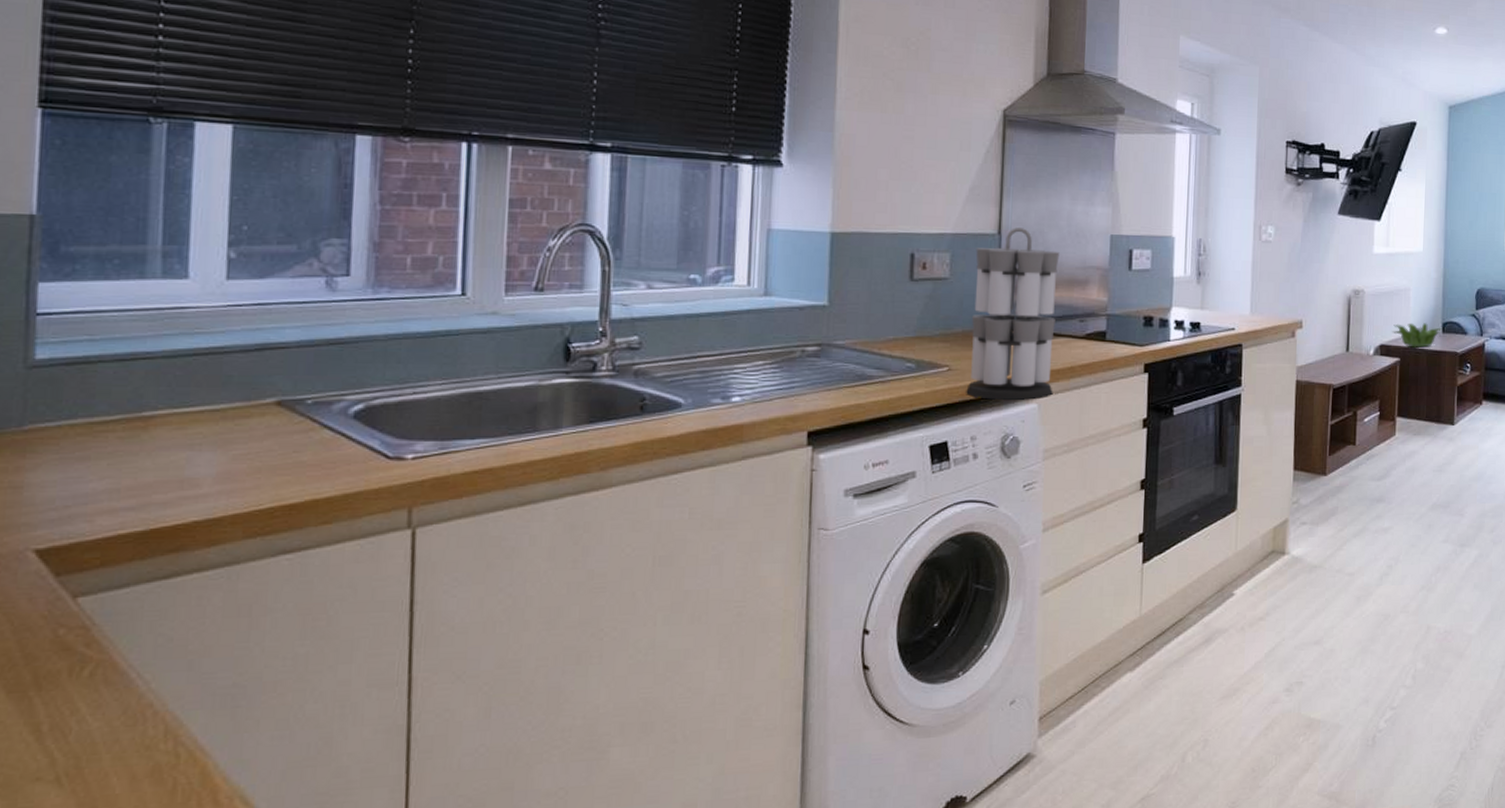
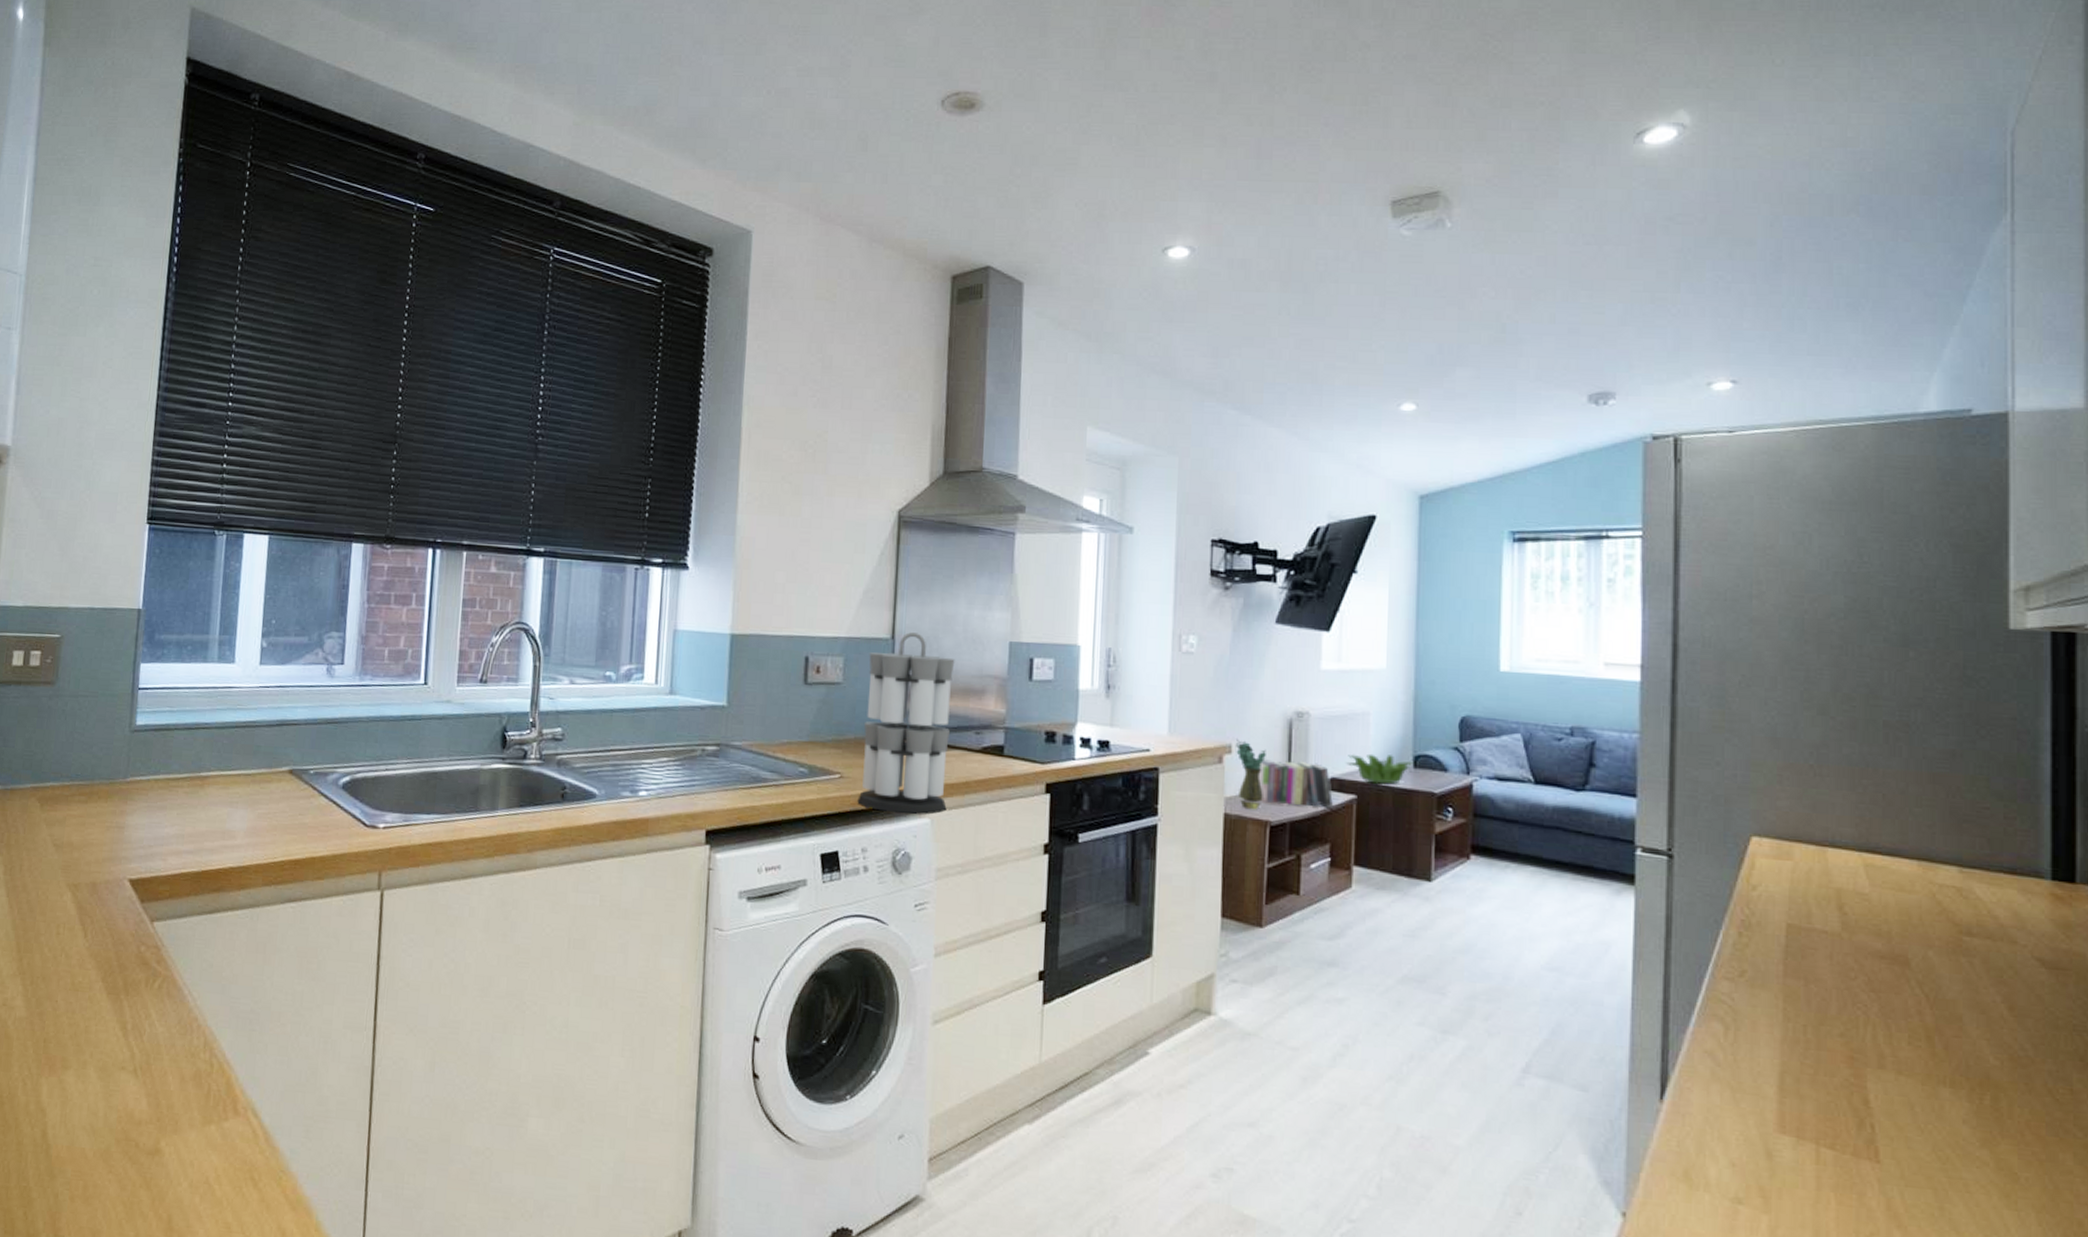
vase: none [1306,315,1330,376] -> present [1236,738,1266,810]
books: none [1324,331,1382,370] -> present [1259,758,1333,808]

